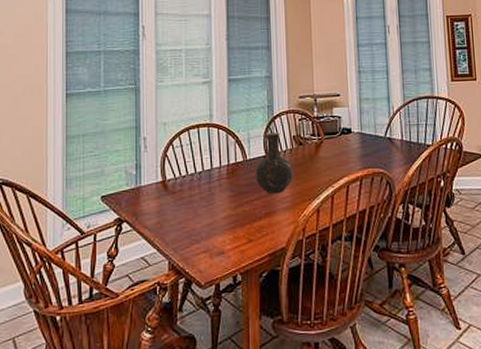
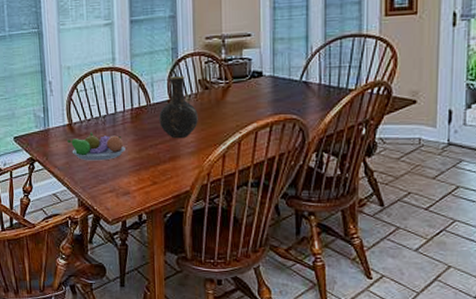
fruit bowl: none [160,189,221,220] -> present [67,132,125,161]

